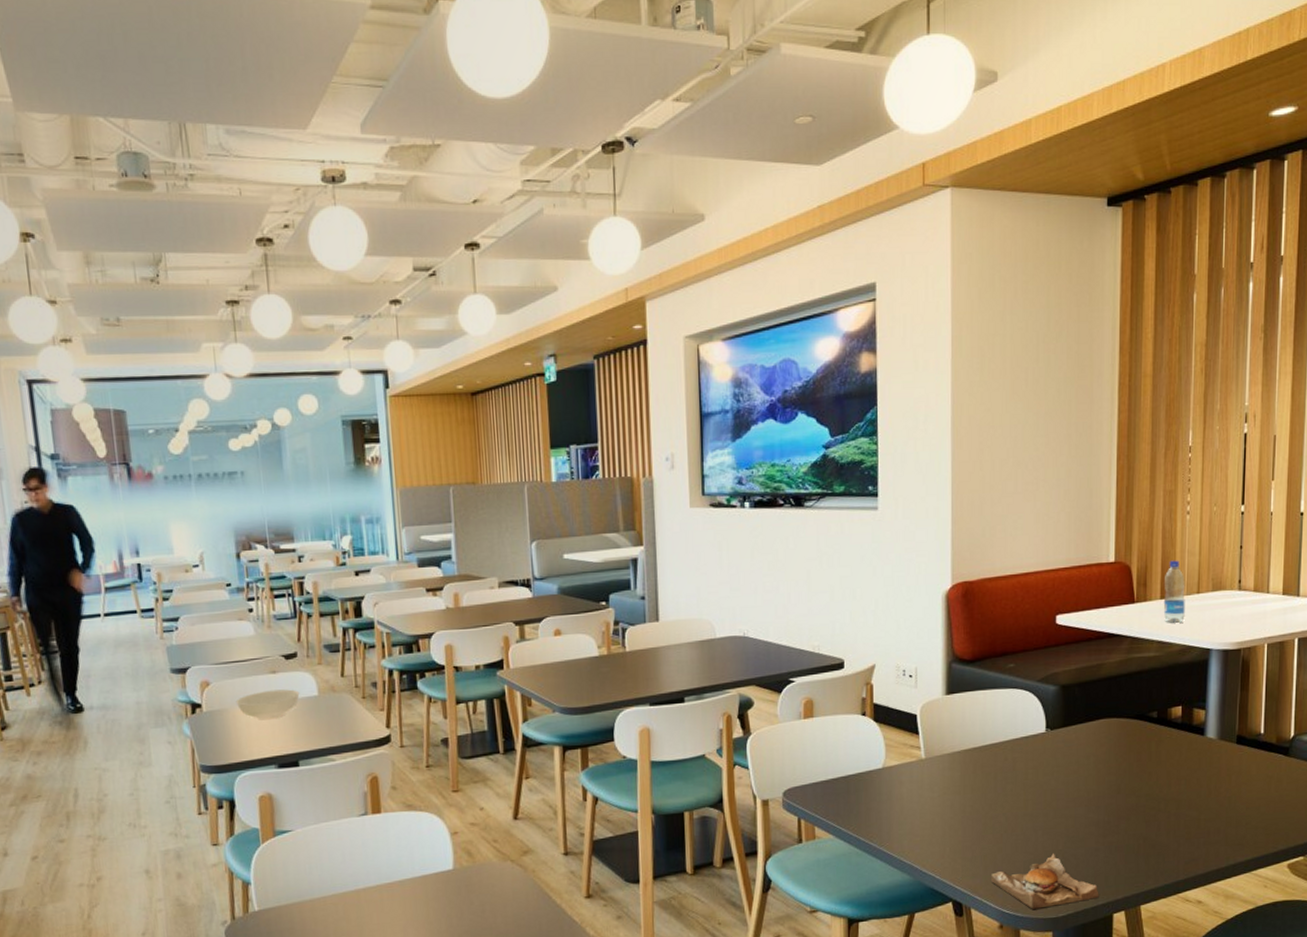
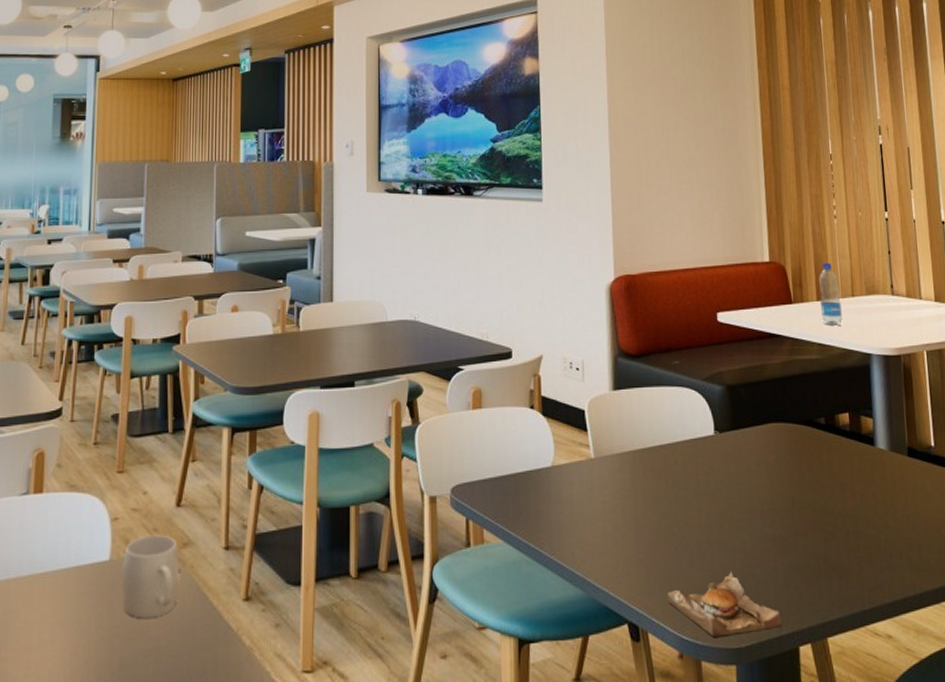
mug: none [466,845,522,917] -> present [122,534,180,618]

